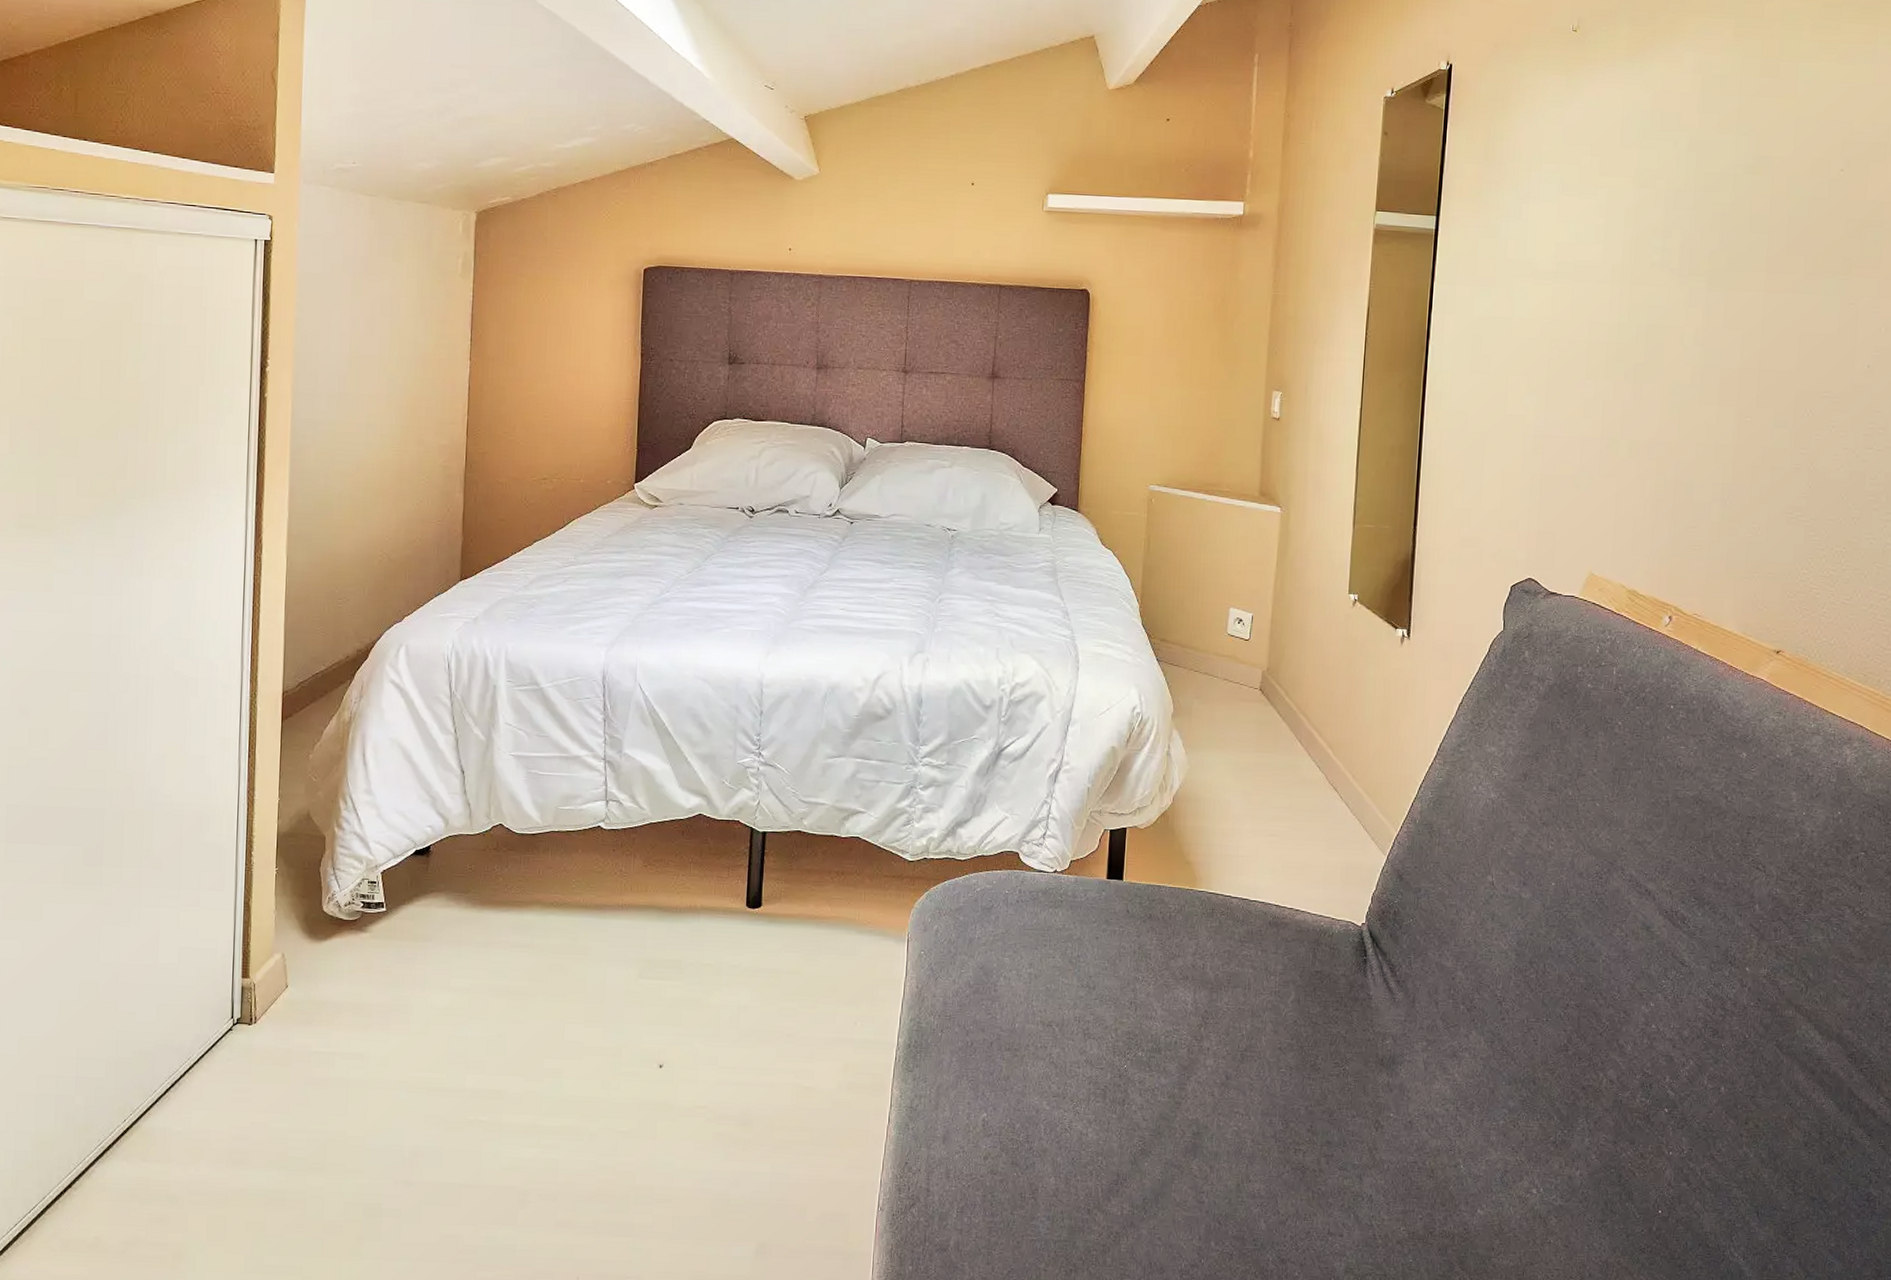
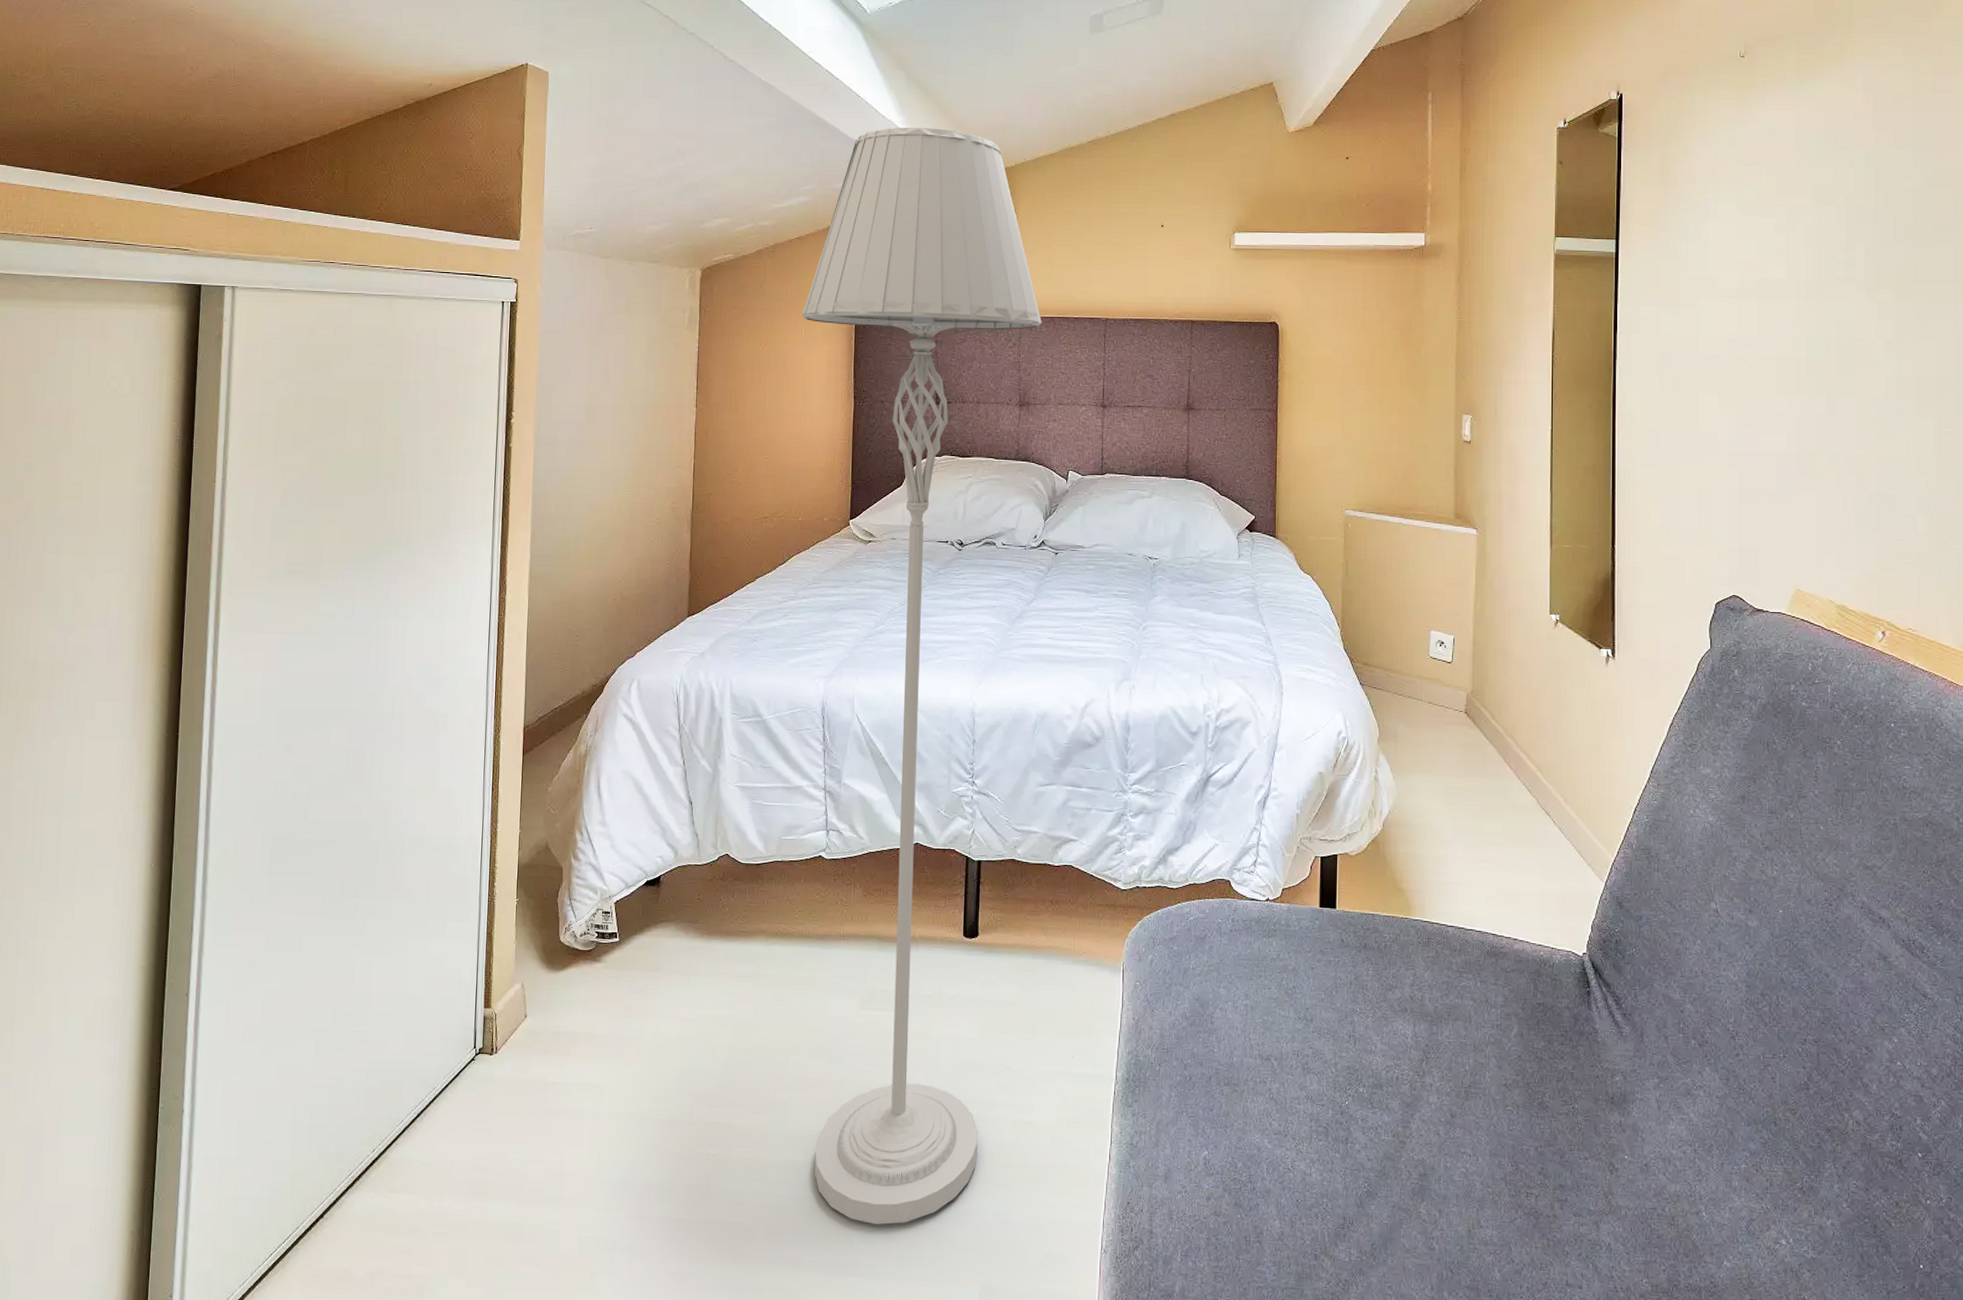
floor lamp: none [586,66,843,1187] -> present [802,128,1042,1225]

